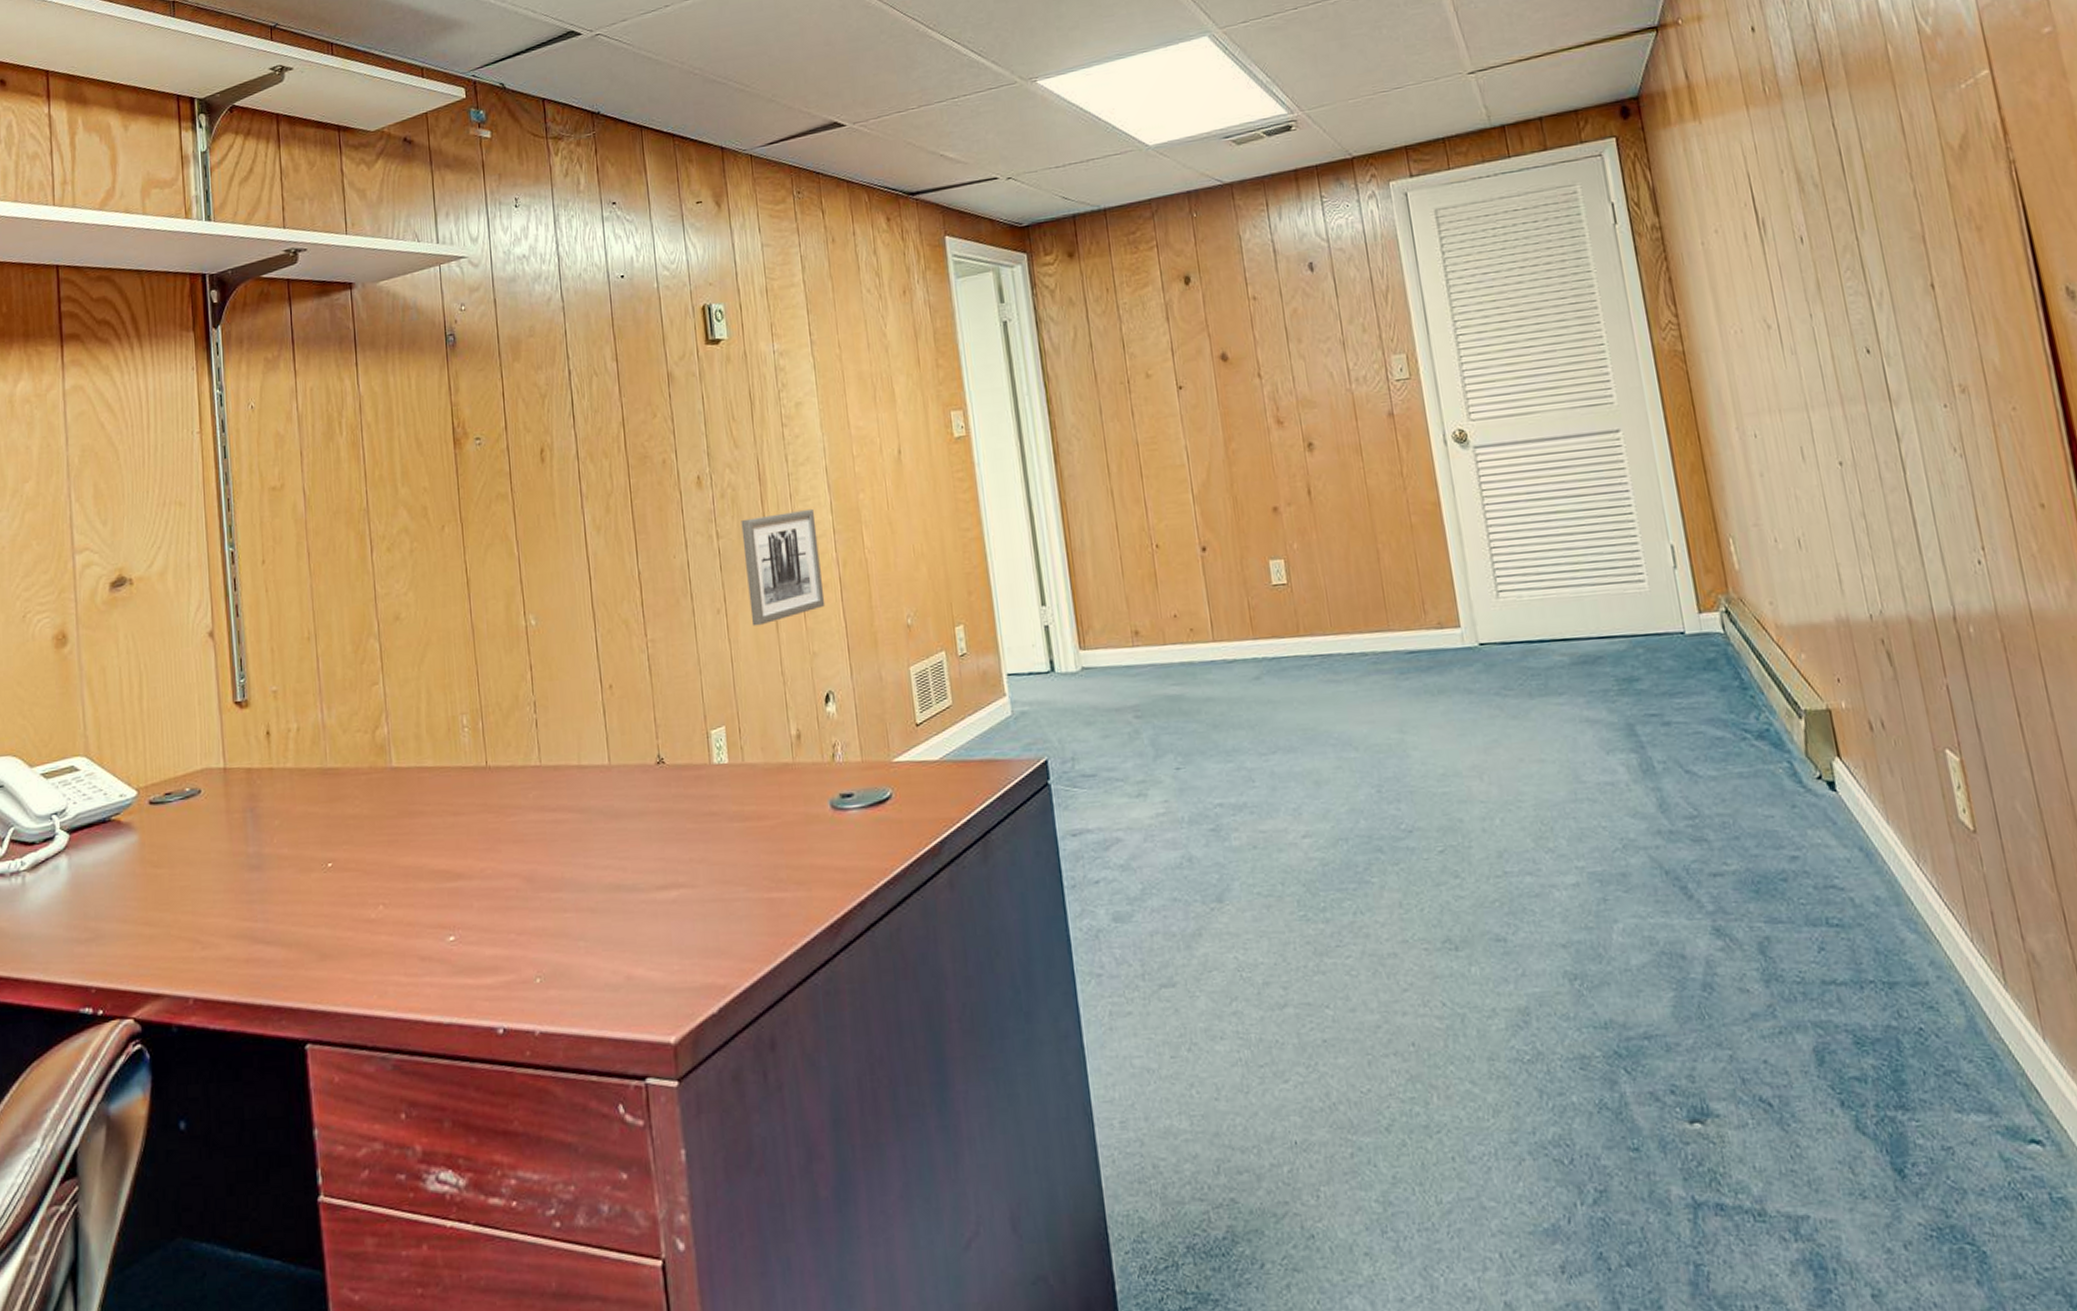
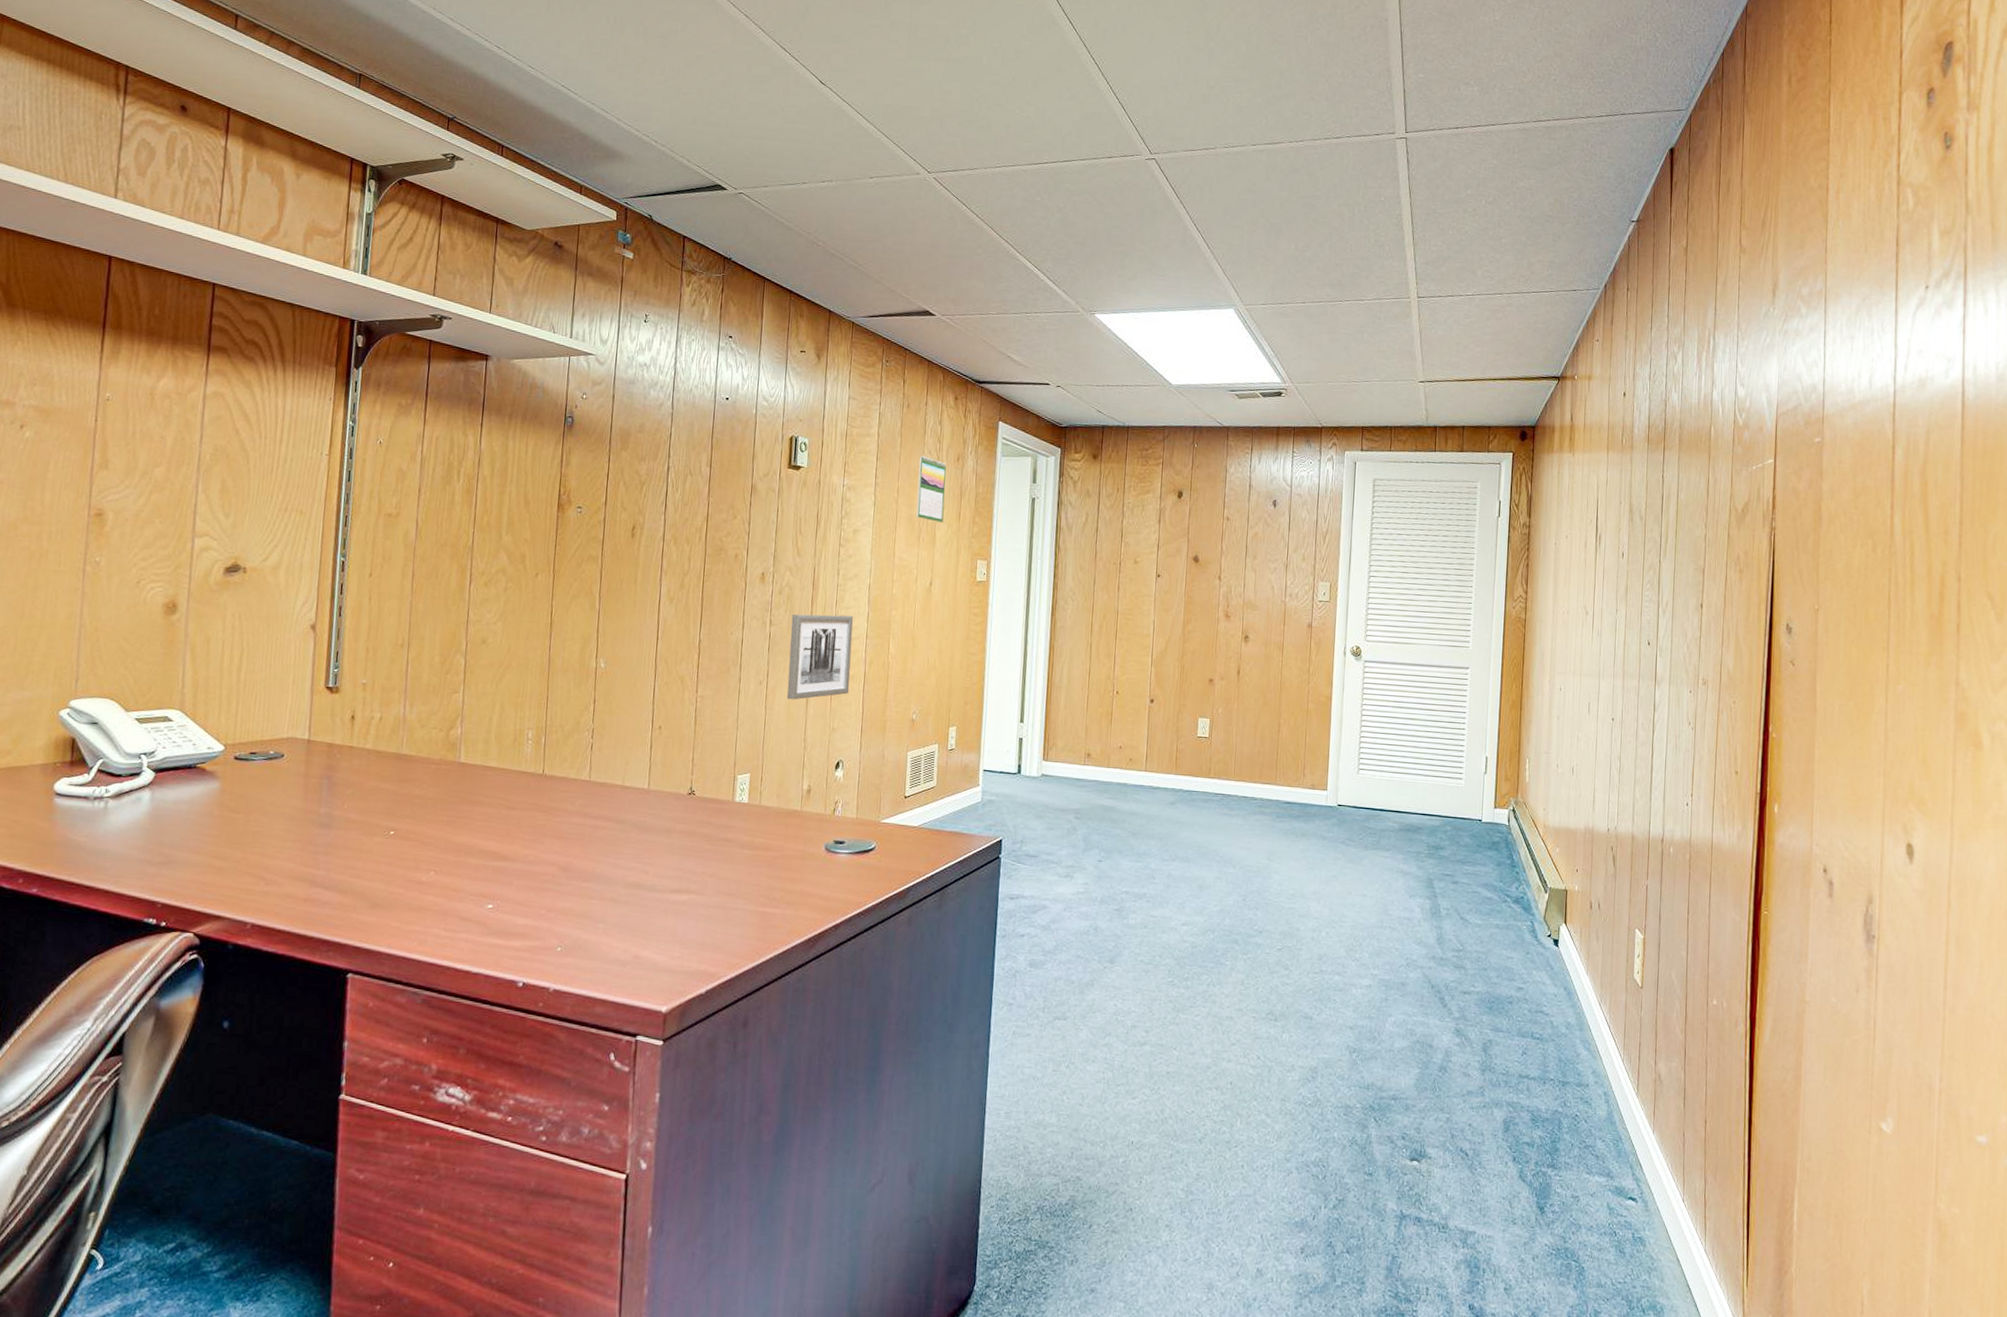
calendar: none [857,296,900,375] -> present [916,455,946,523]

